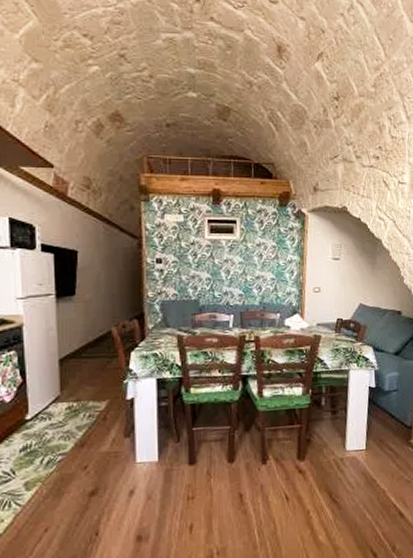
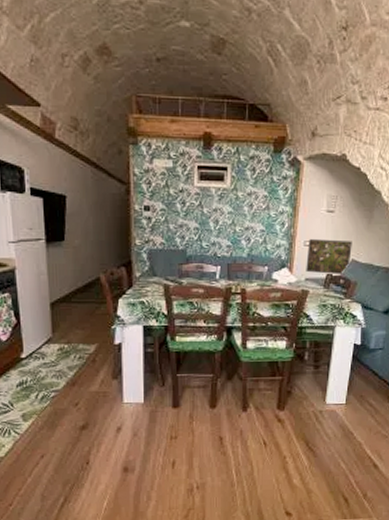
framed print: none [316,285,359,319] -> present [306,239,352,275]

